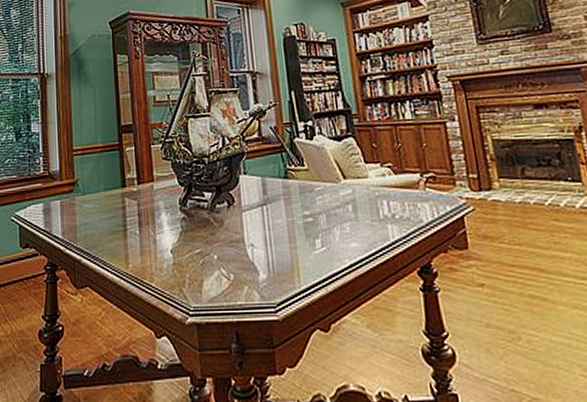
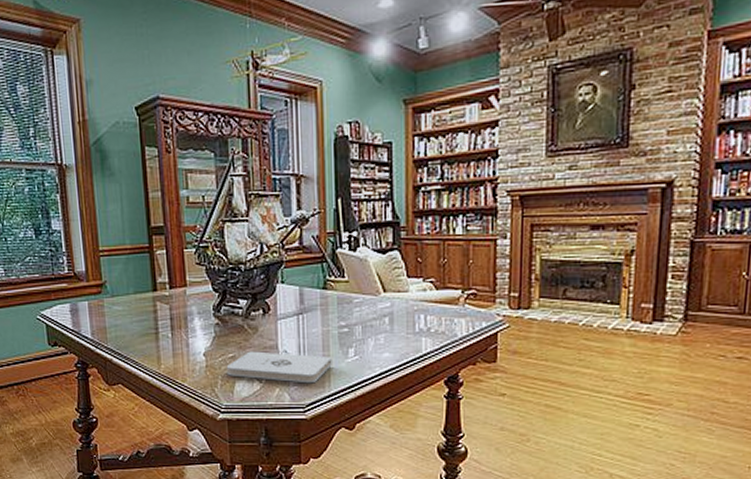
notepad: none [193,246,300,280] -> present [226,351,332,384]

